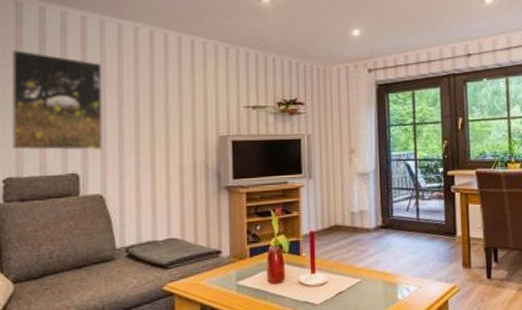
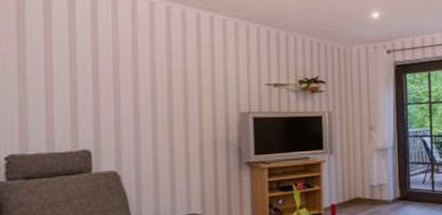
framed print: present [11,49,103,151] -> none [12,20,117,127]

